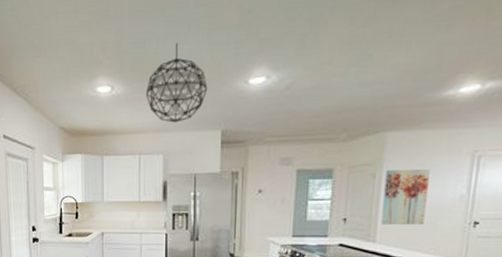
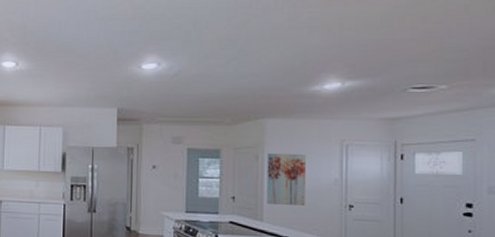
pendant light: present [145,43,208,123] -> none [47,29,105,99]

